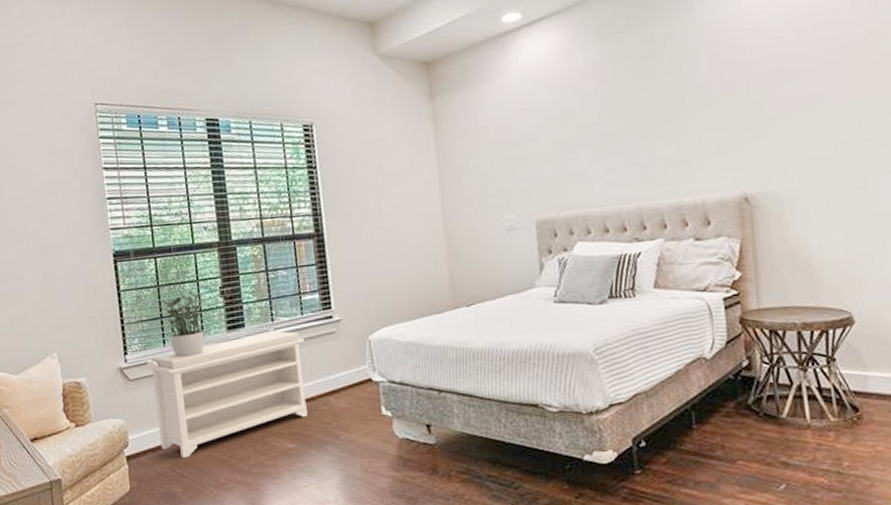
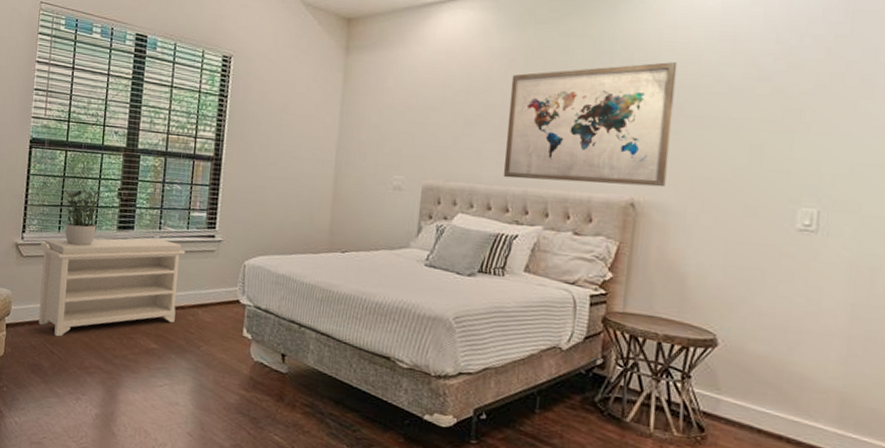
wall art: none [603,48,774,197] -> present [503,62,678,187]

